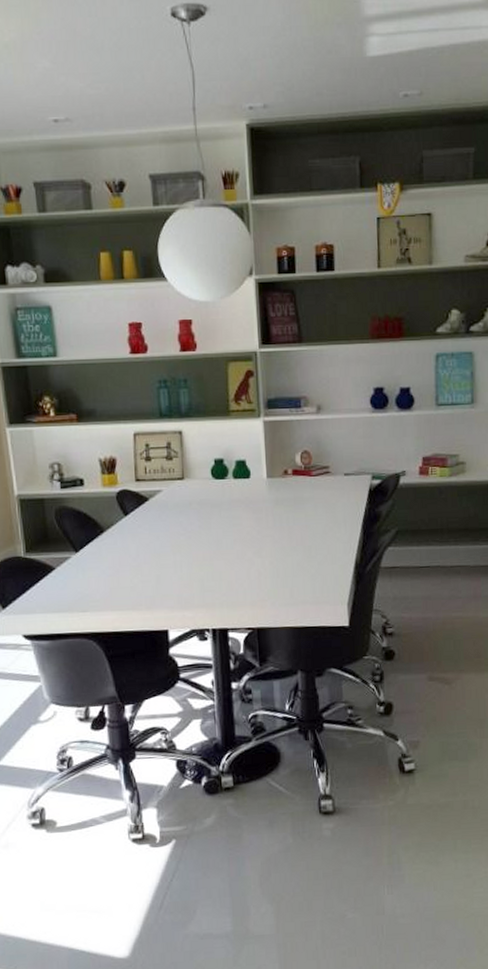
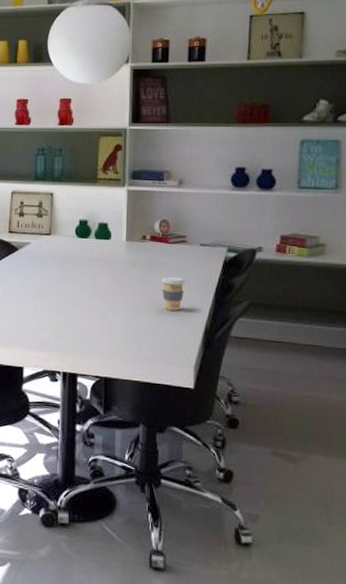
coffee cup: none [307,511,332,548] -> present [161,276,185,311]

